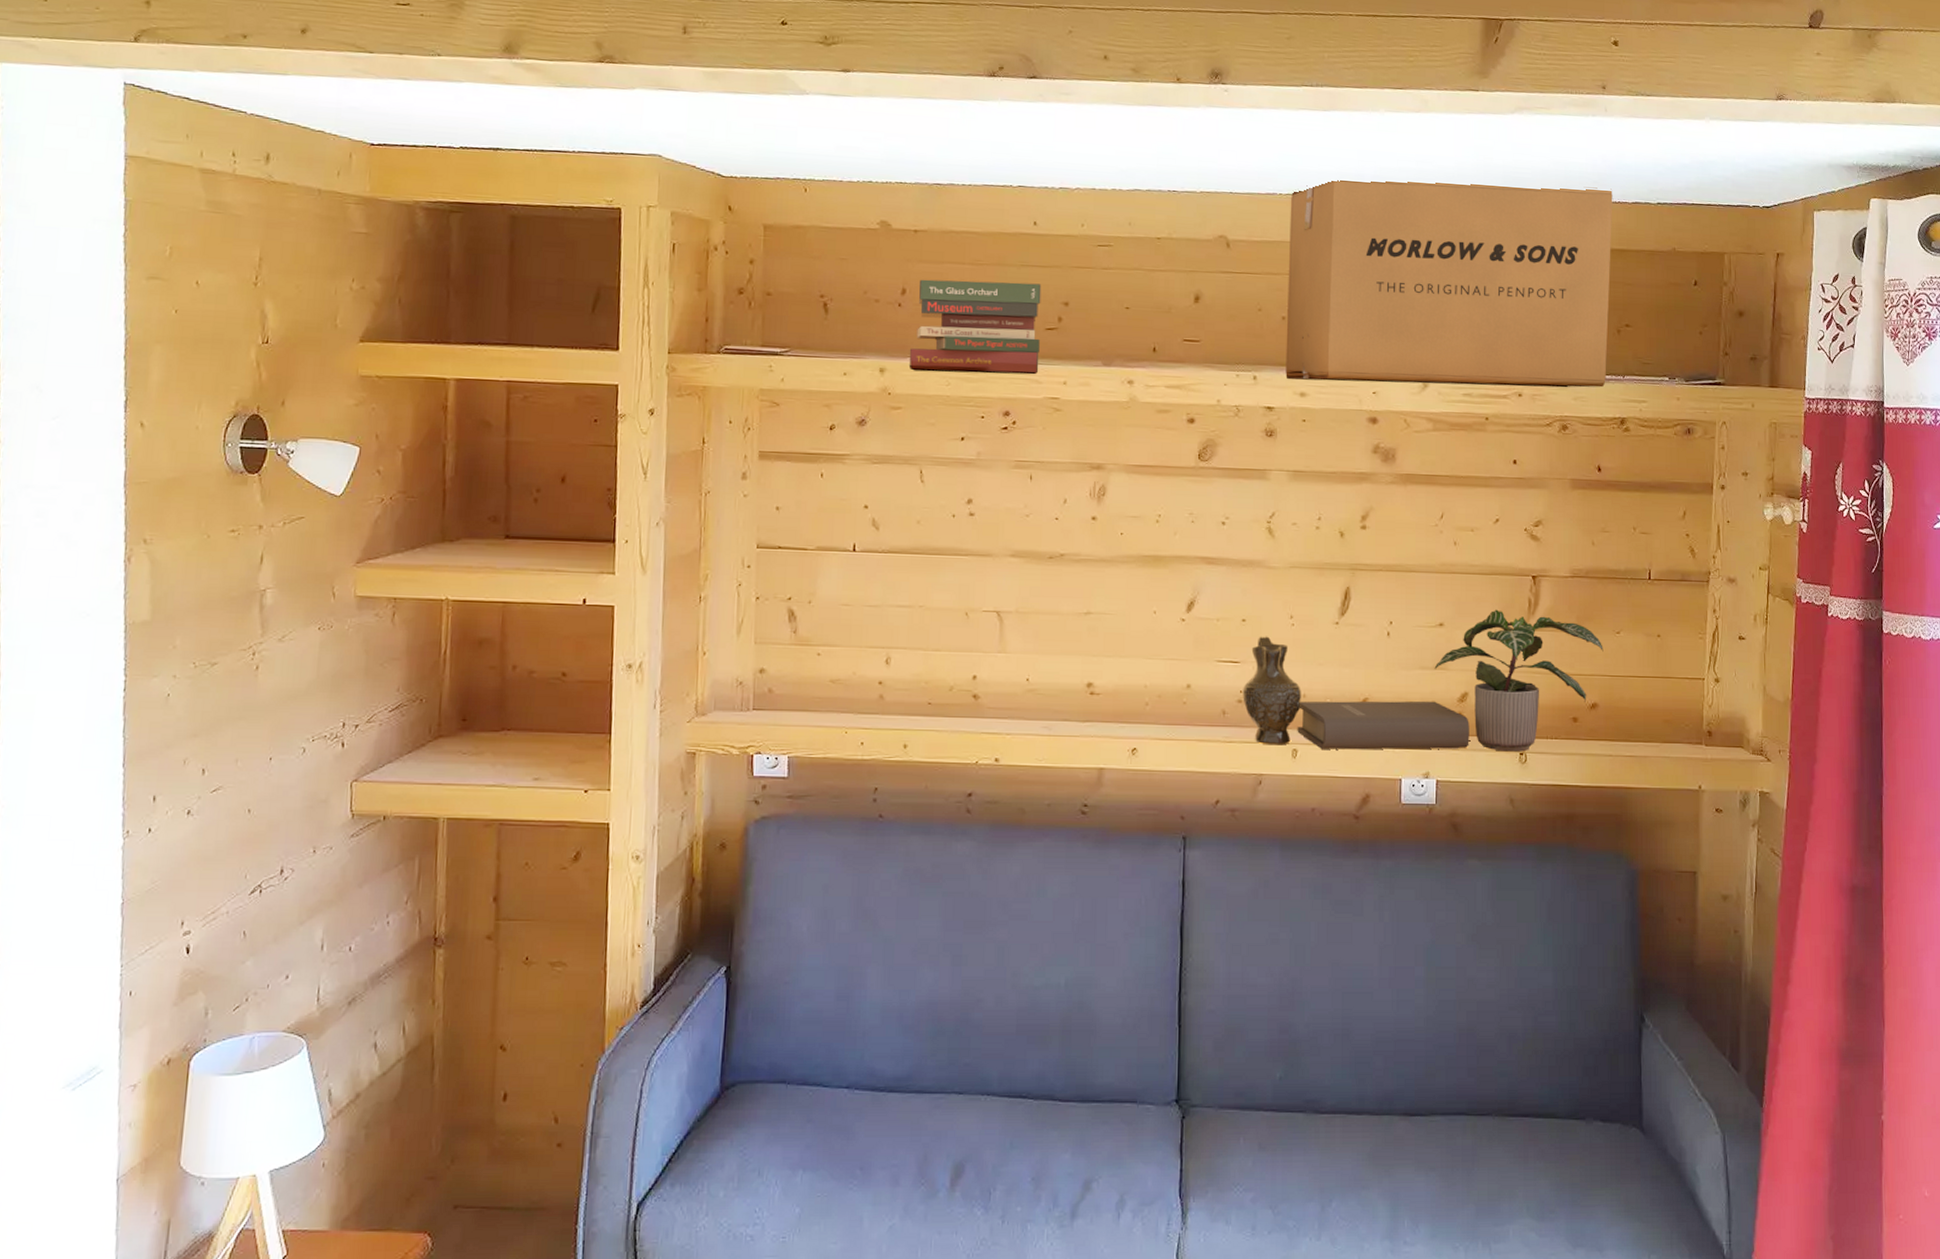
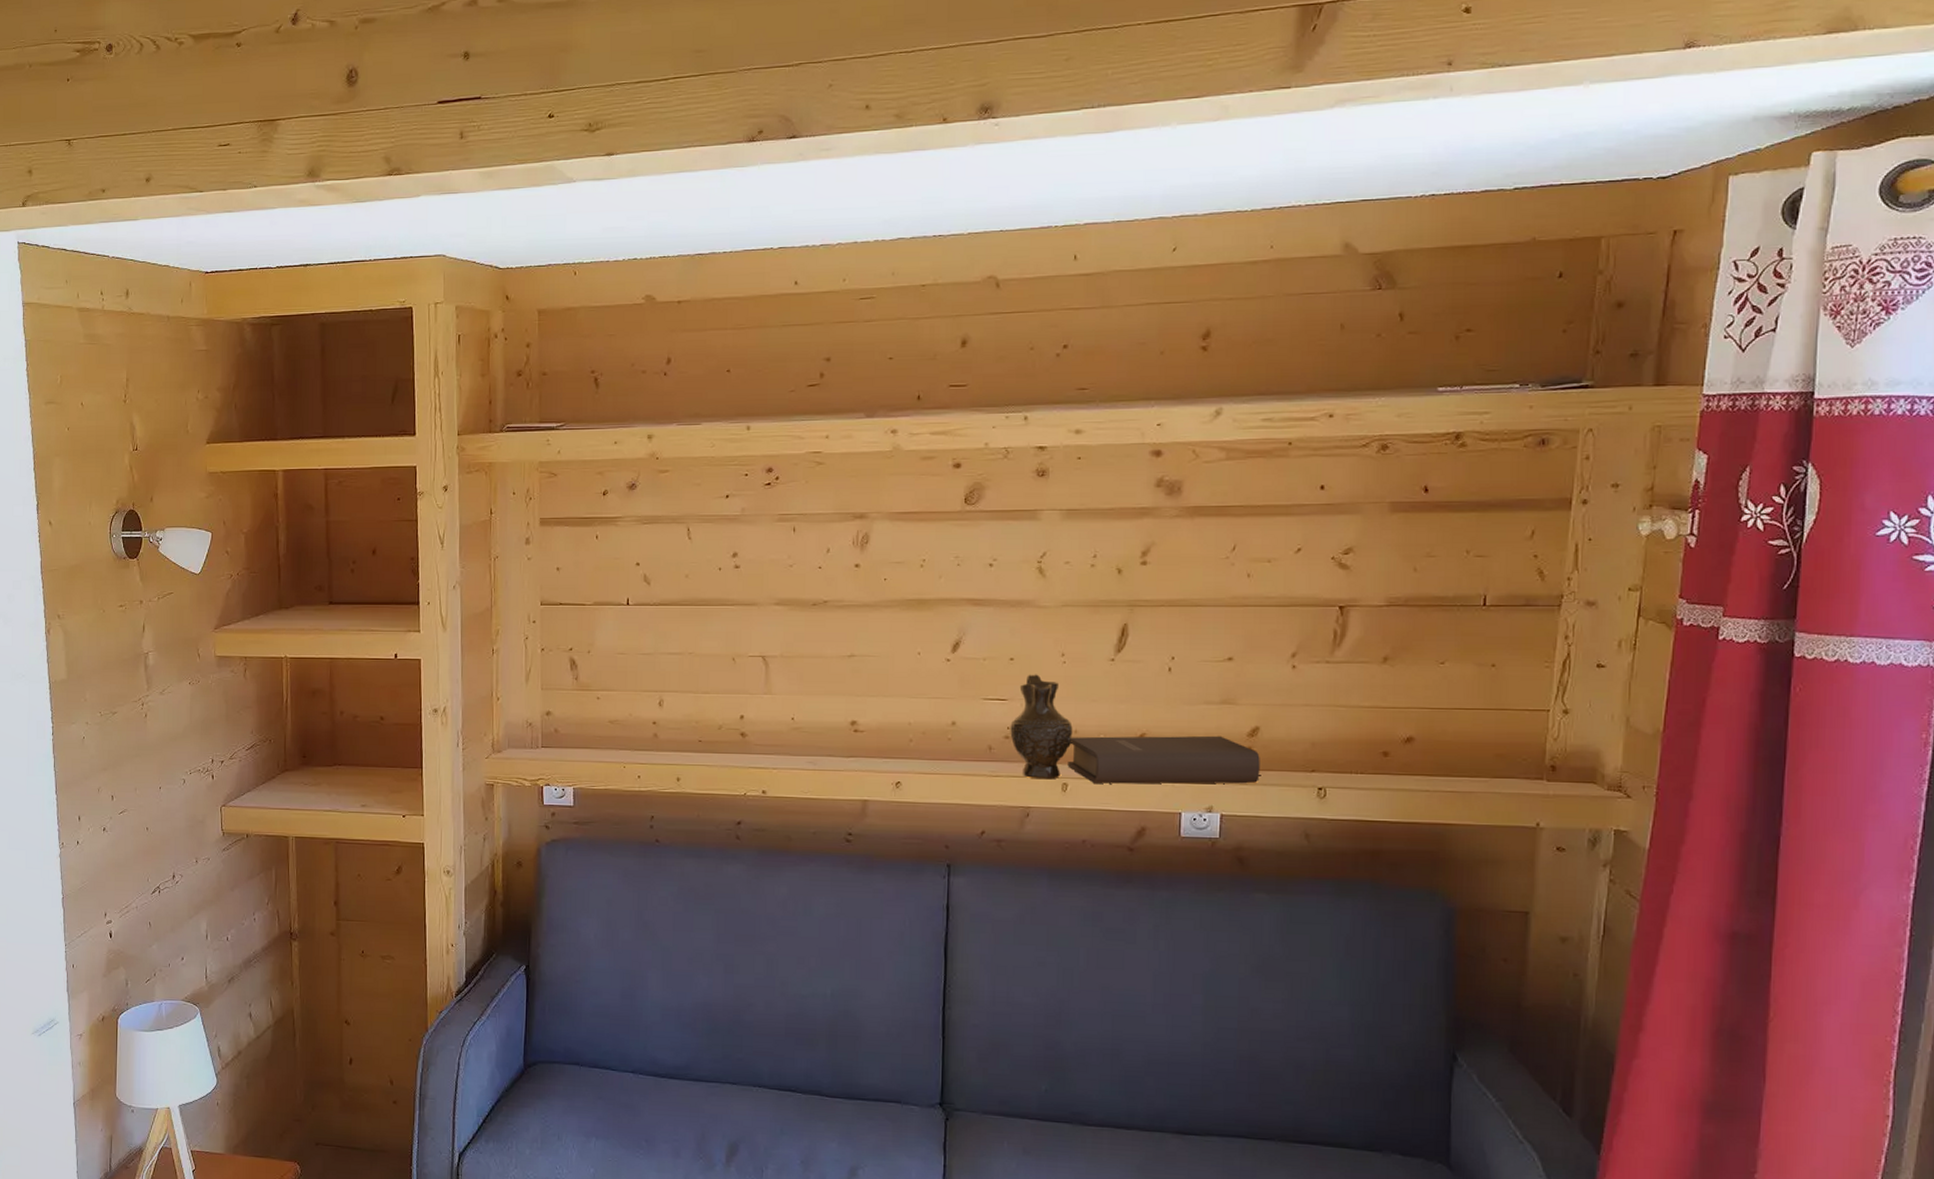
books: present [909,279,1042,375] -> none [675,342,803,435]
box: present [1285,180,1613,388] -> none [1059,178,1456,418]
potted plant: present [1434,609,1603,752] -> none [1221,642,1423,787]

